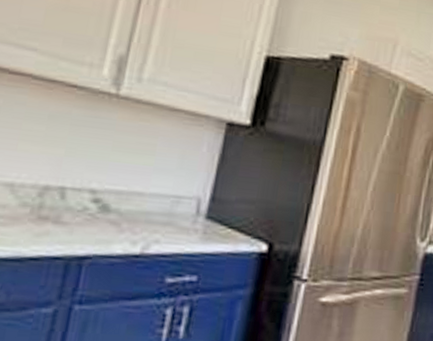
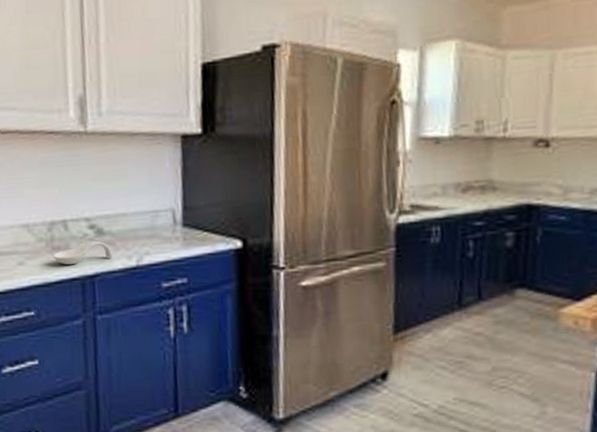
spoon rest: none [35,217,114,241] -> present [52,241,113,265]

